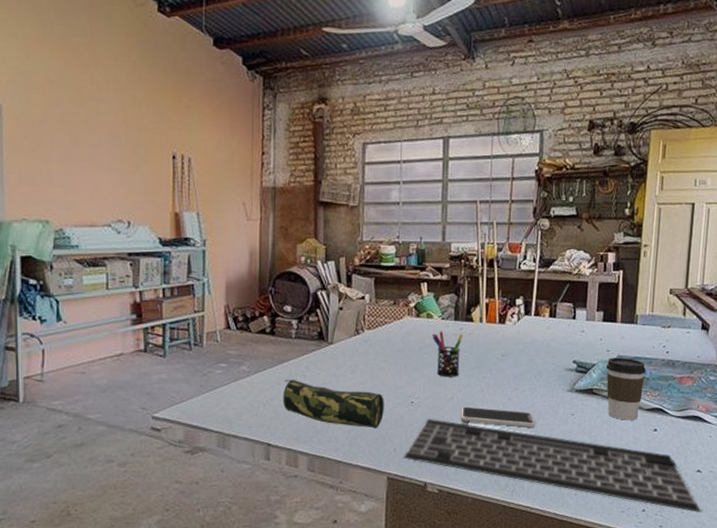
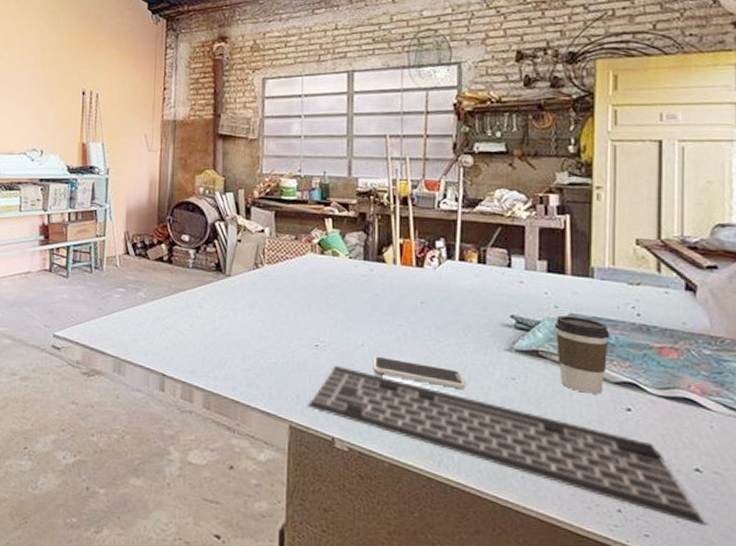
pencil case: present [282,379,384,428] -> none [178,309,286,370]
pen holder: present [432,331,463,377] -> none [338,270,374,322]

